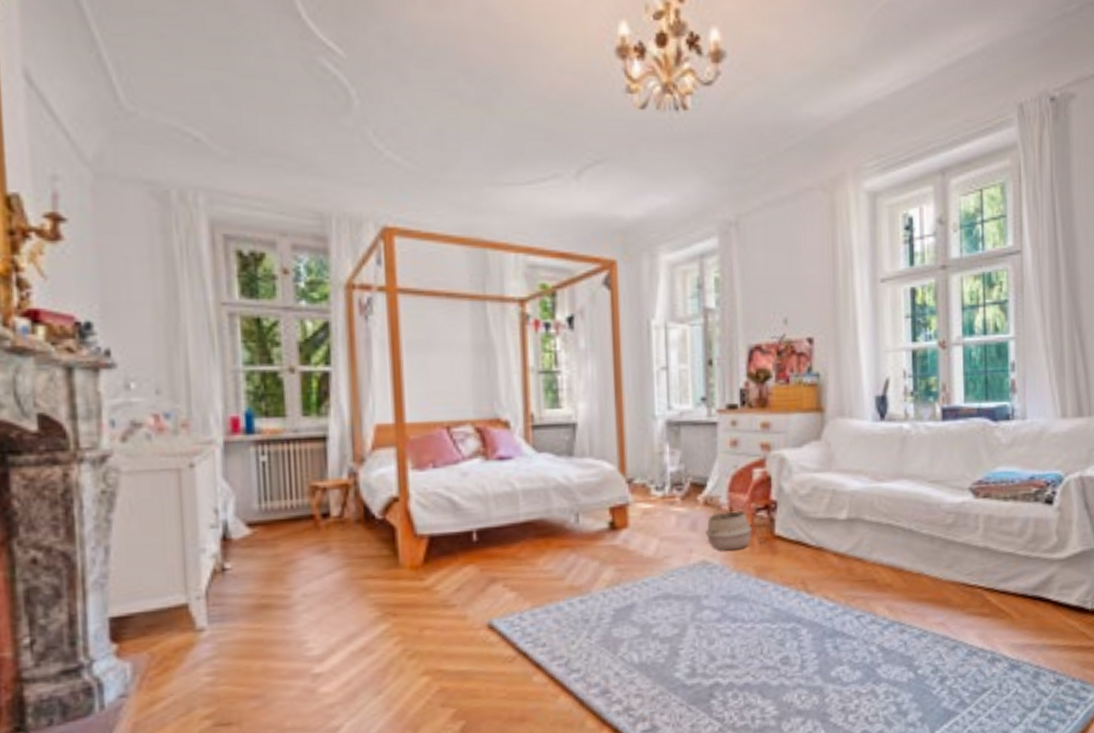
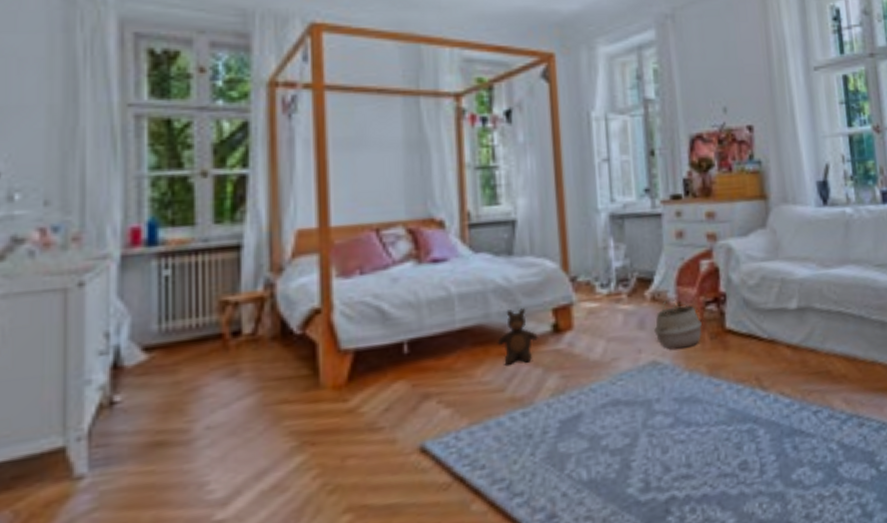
teddy bear: none [557,506,597,557] -> present [497,308,540,365]

